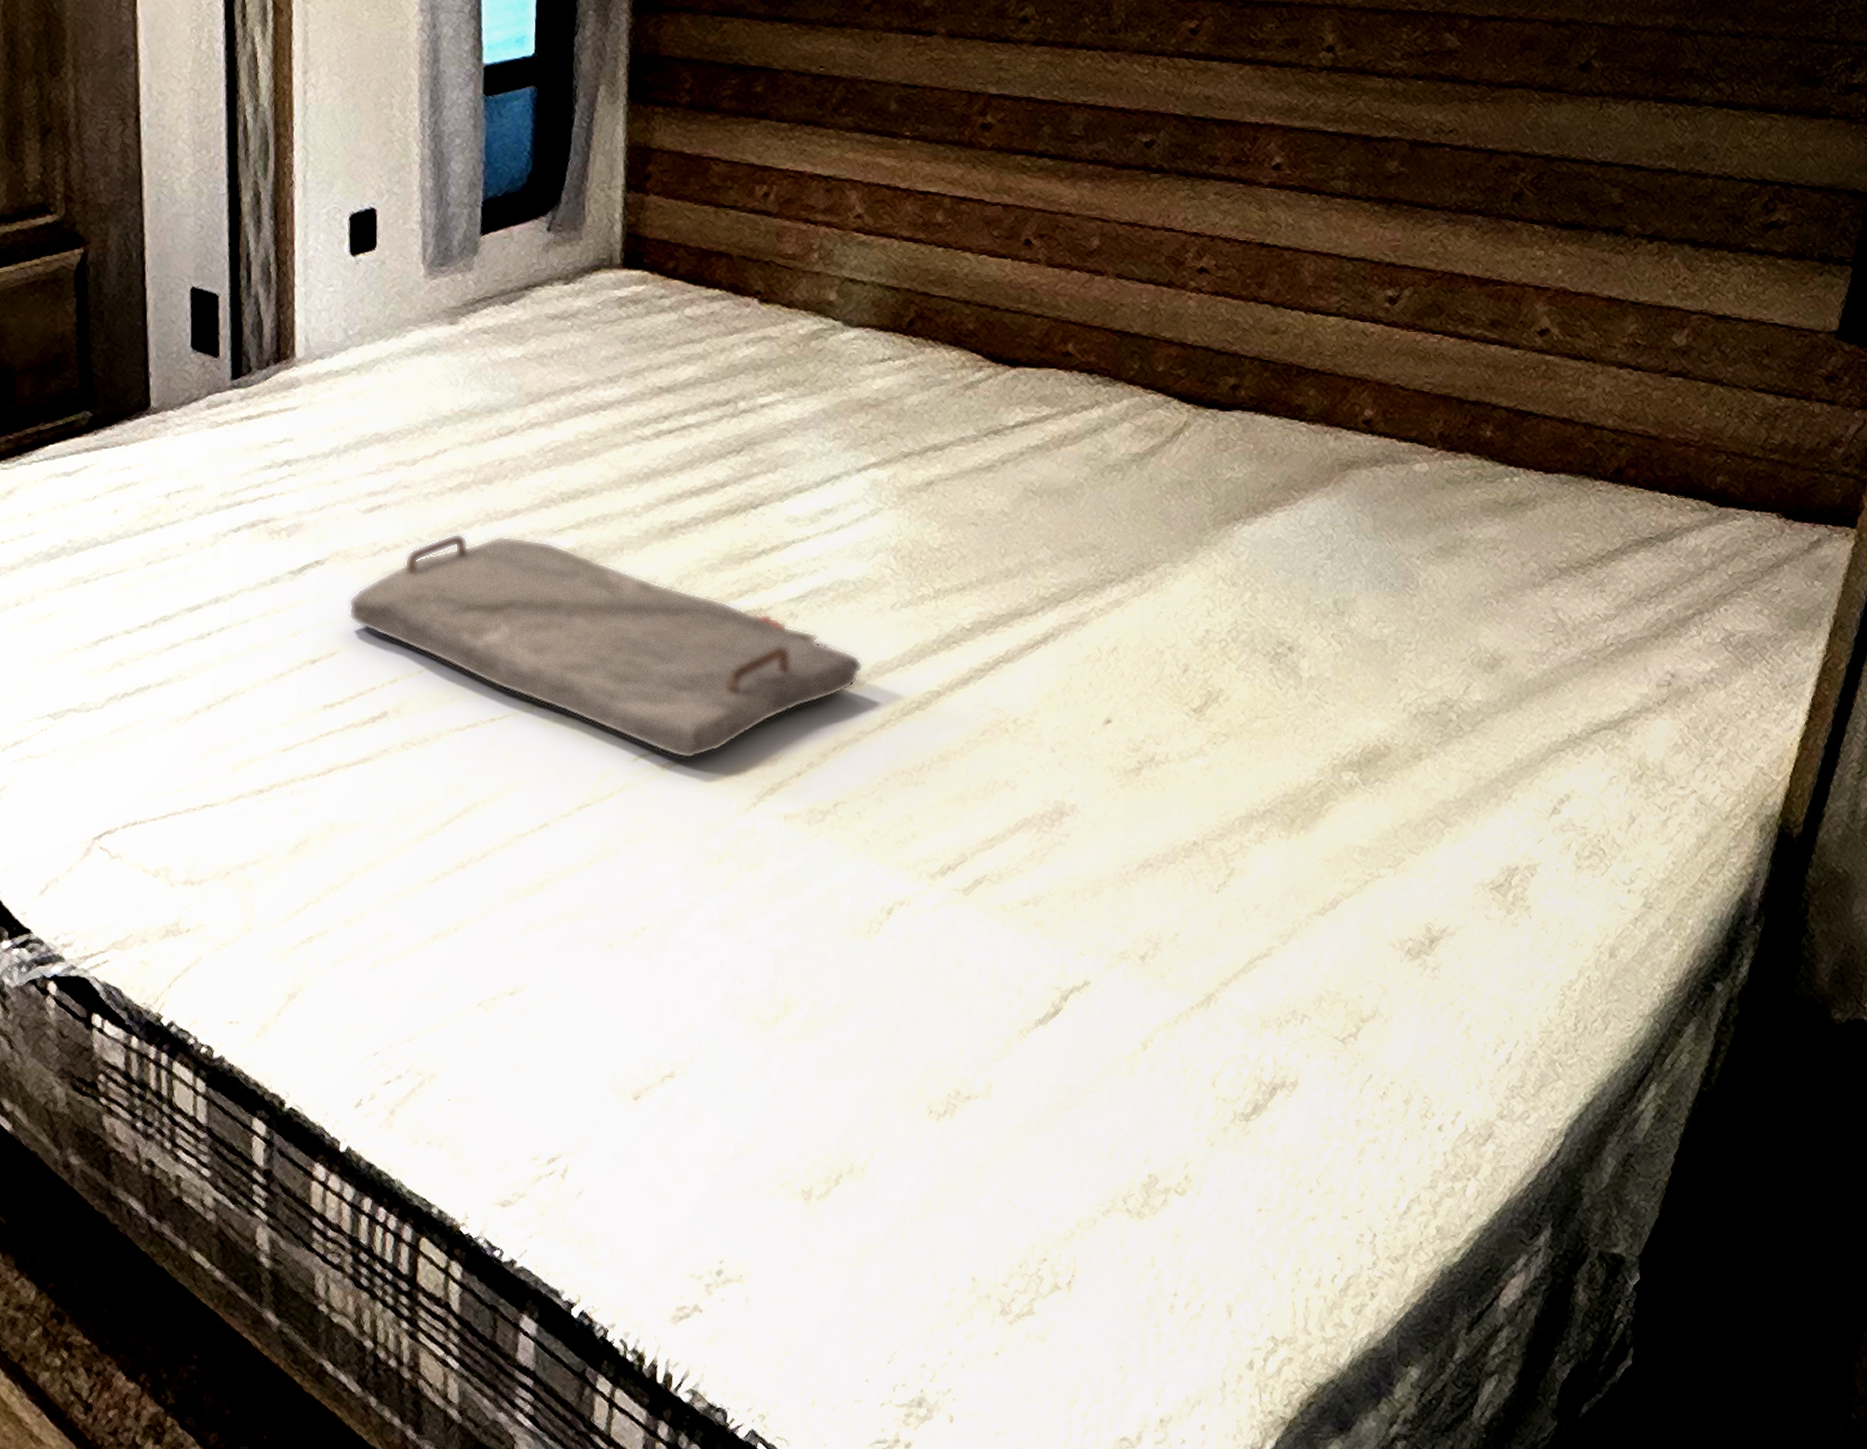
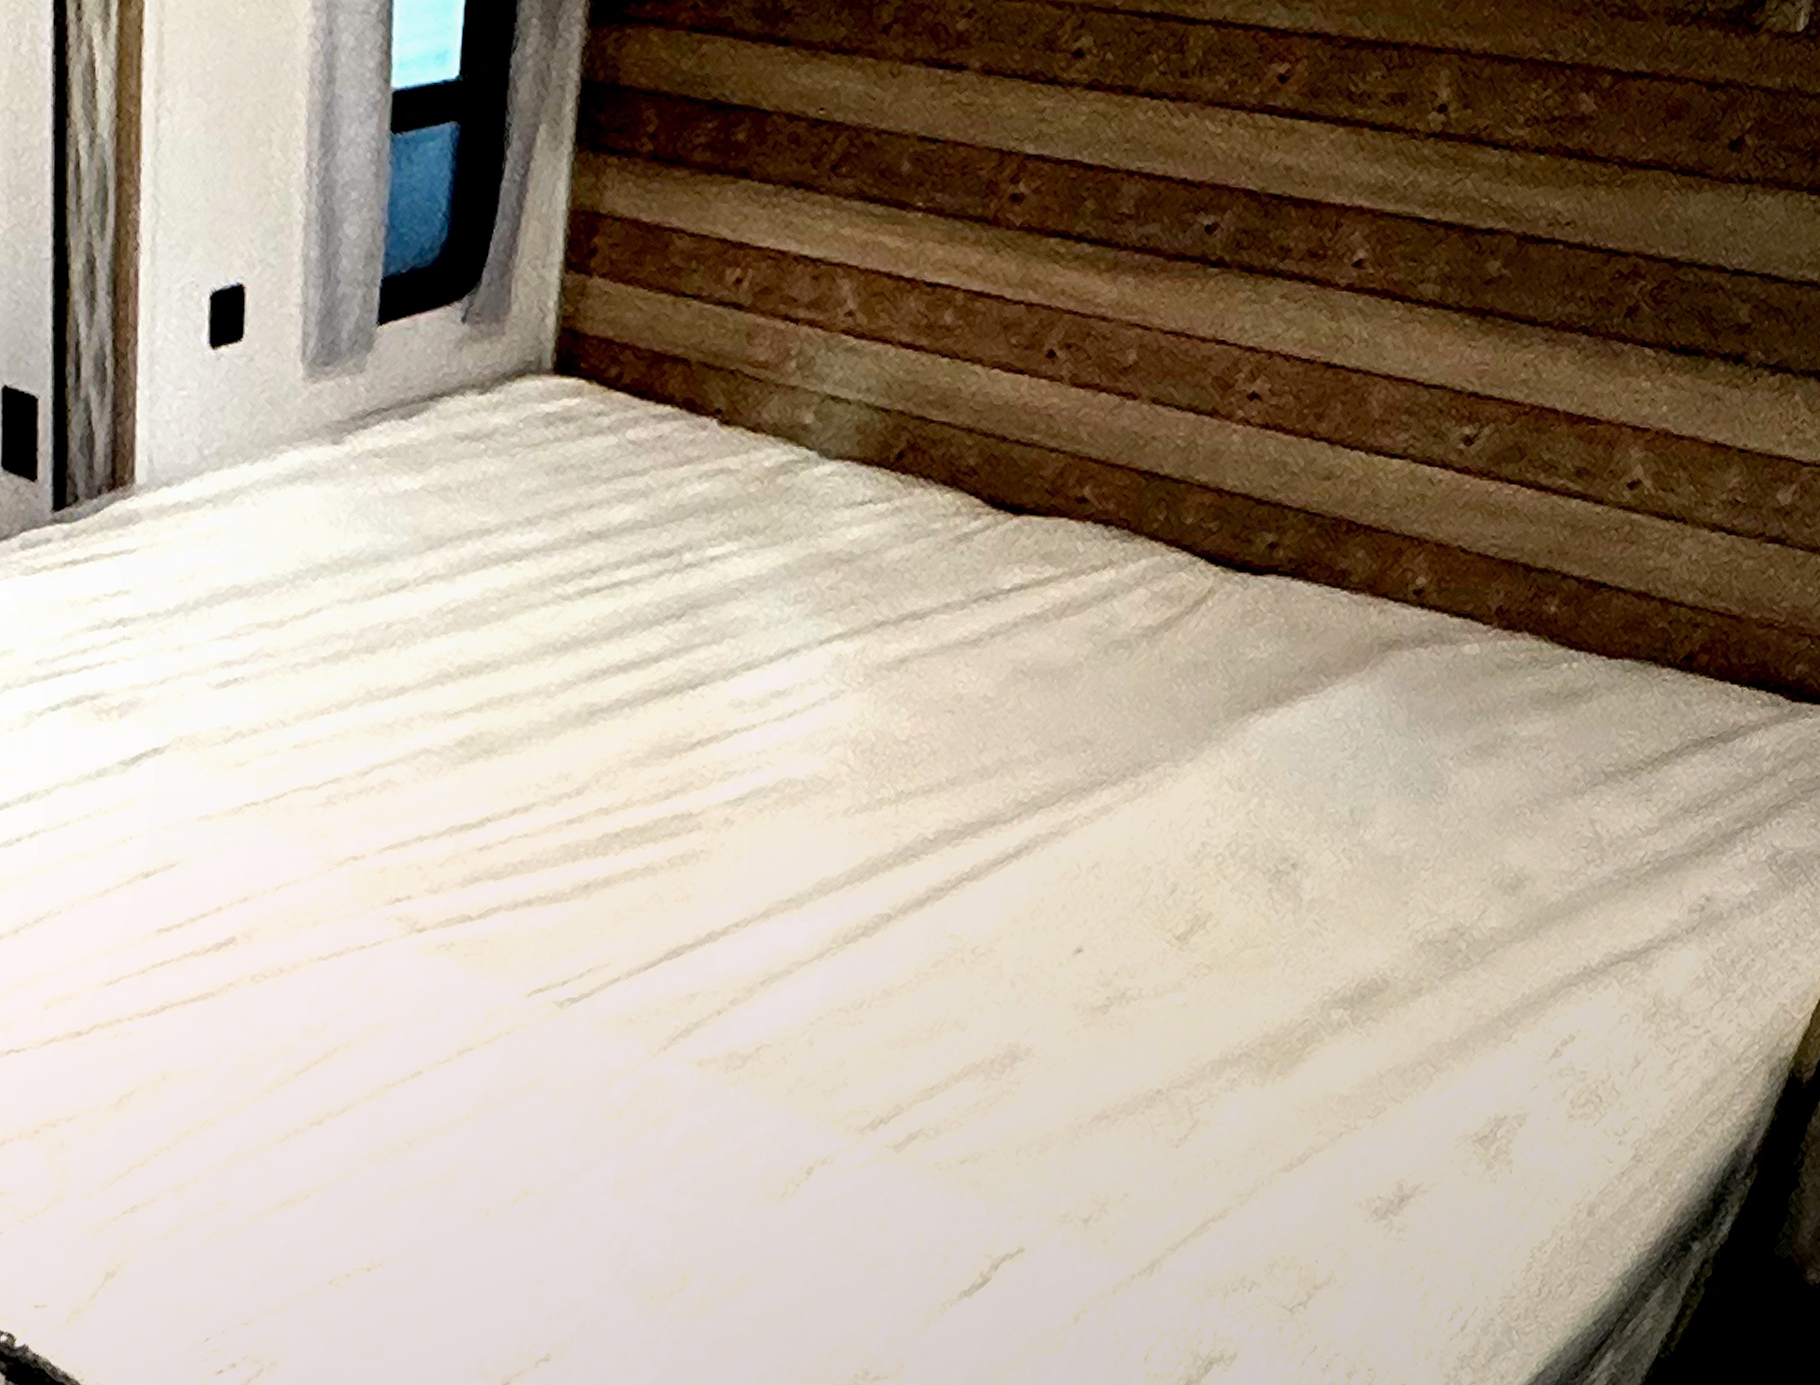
serving tray: present [348,533,863,759] -> none [191,716,805,995]

